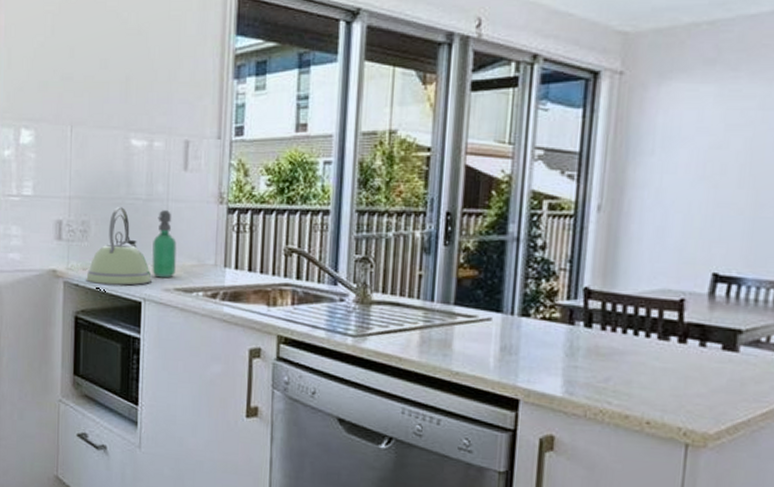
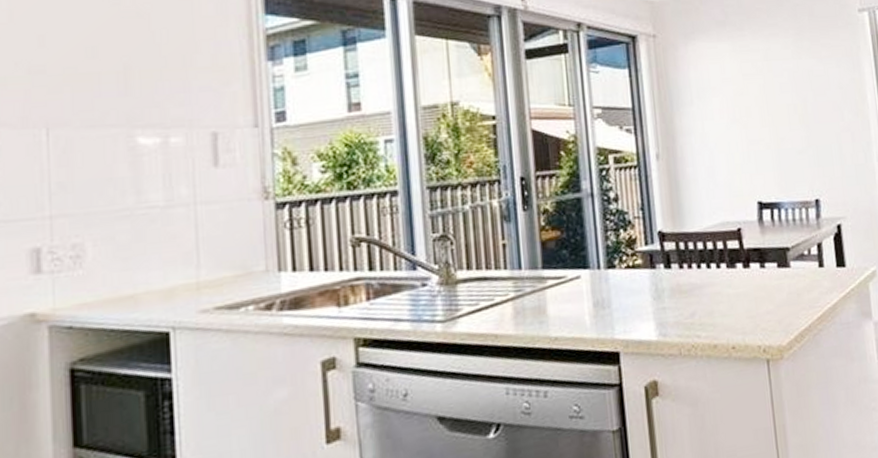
kettle: present [85,207,152,286] -> none [82,219,182,322]
soap dispenser: present [152,209,177,278] -> none [179,214,214,298]

